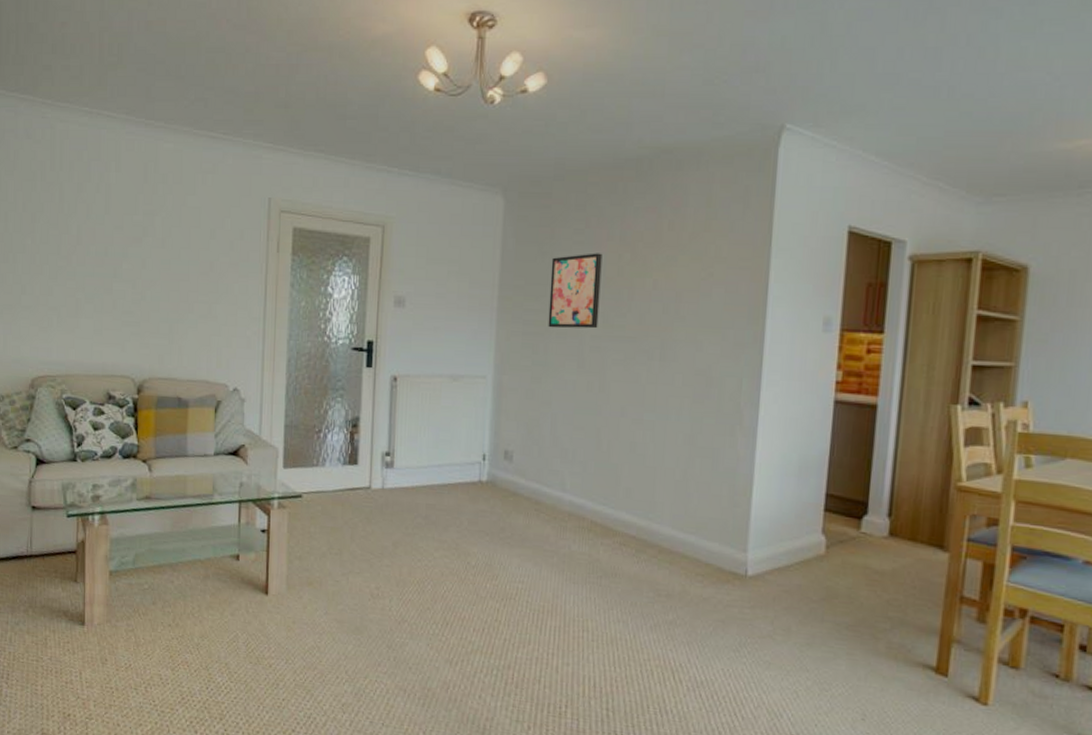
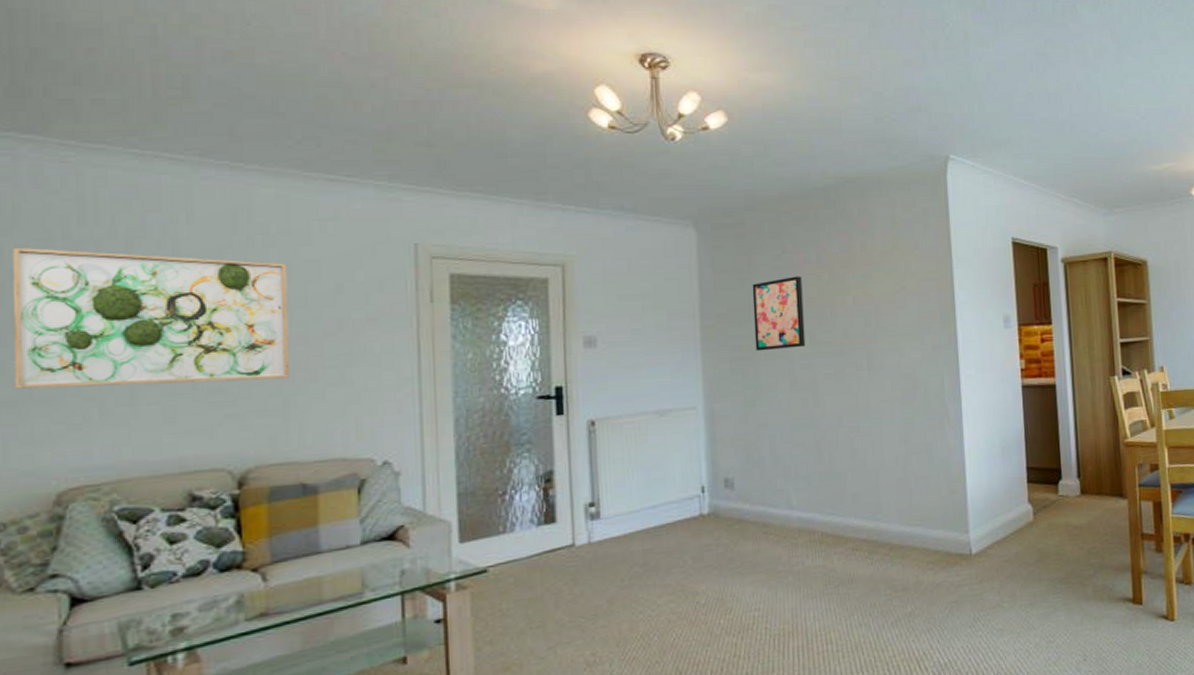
wall art: none [11,185,178,308] -> present [12,247,290,389]

